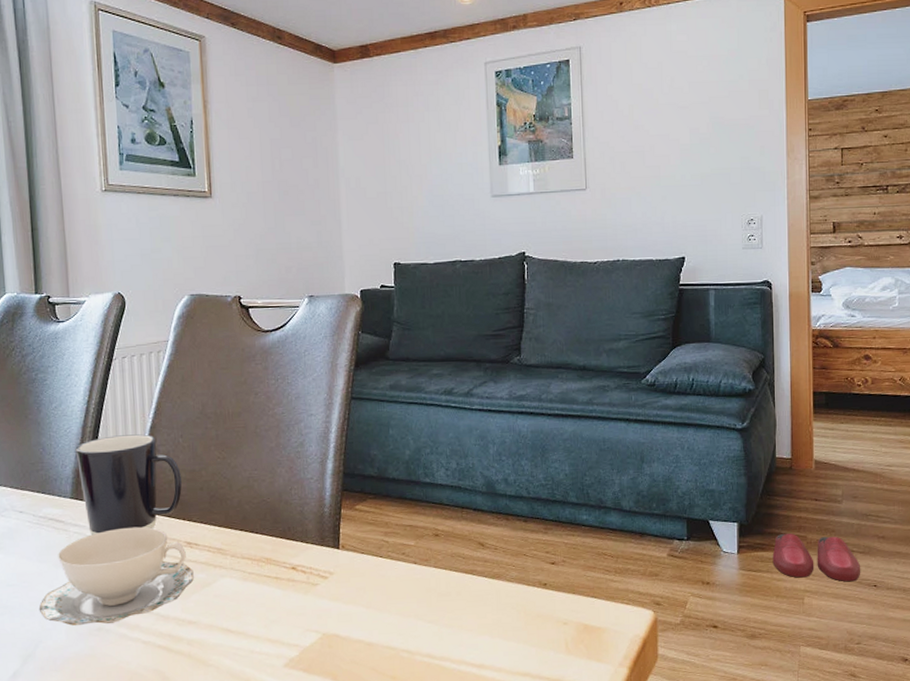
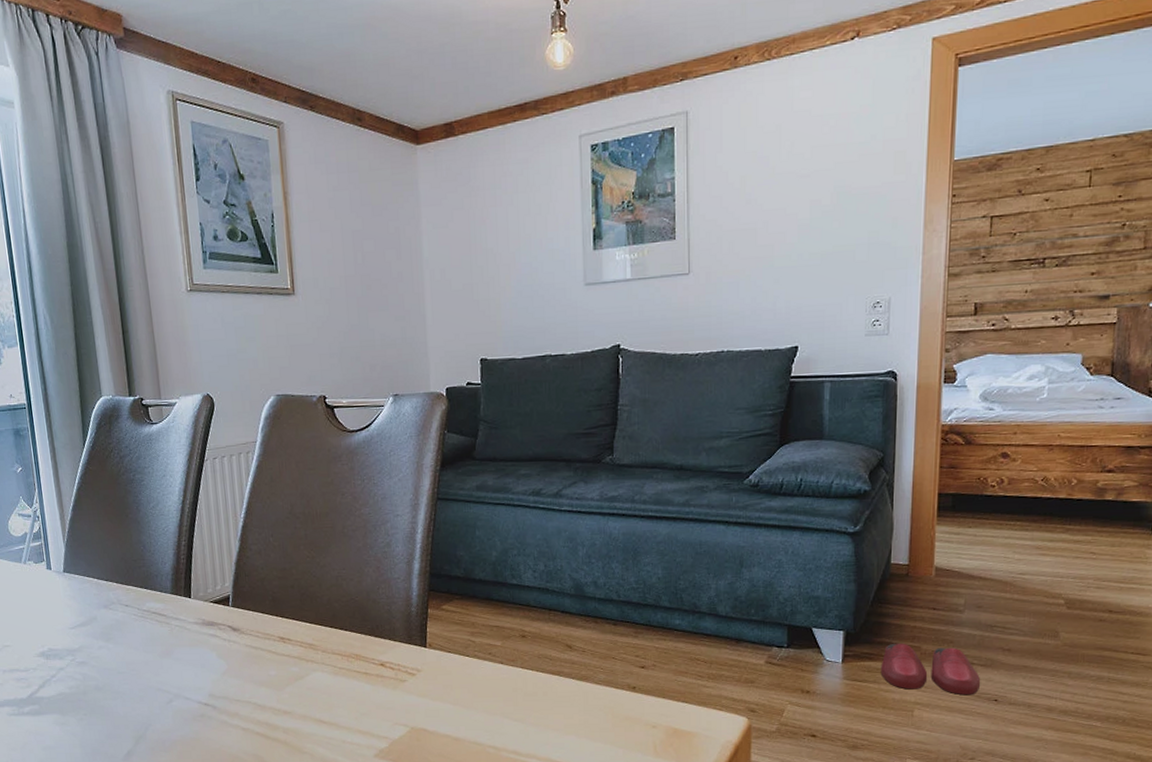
teacup: present [38,526,194,627] -> none [147,621,288,712]
mug: present [75,434,182,535] -> none [173,533,274,629]

